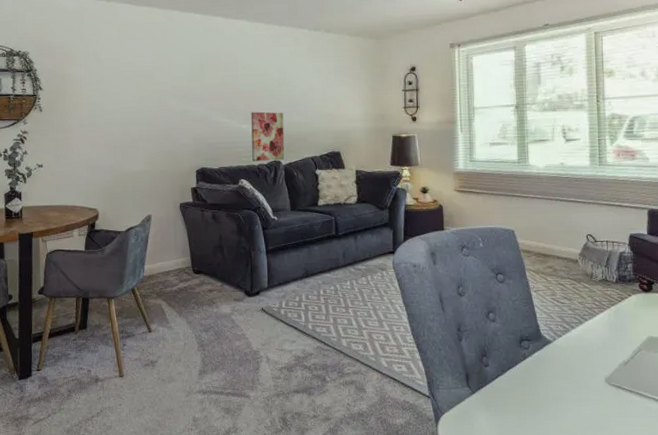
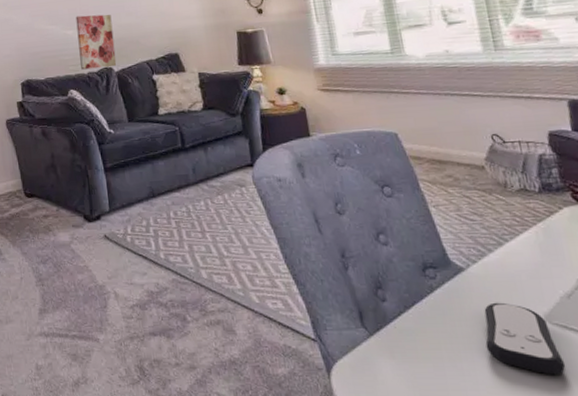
remote control: none [559,368,615,424] -> present [484,302,566,375]

